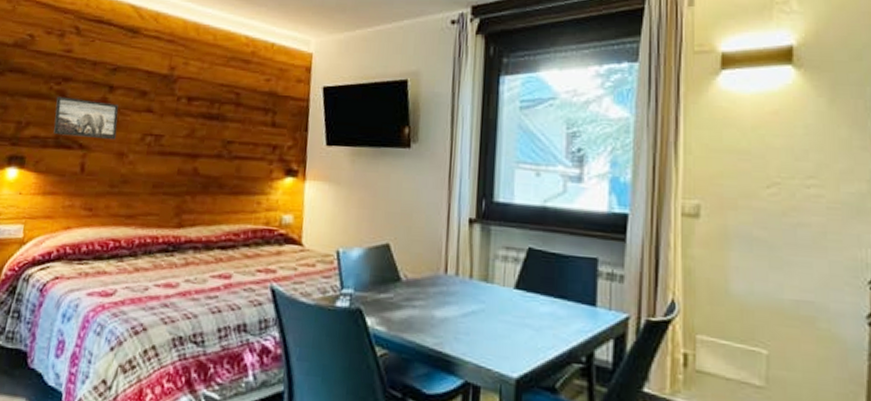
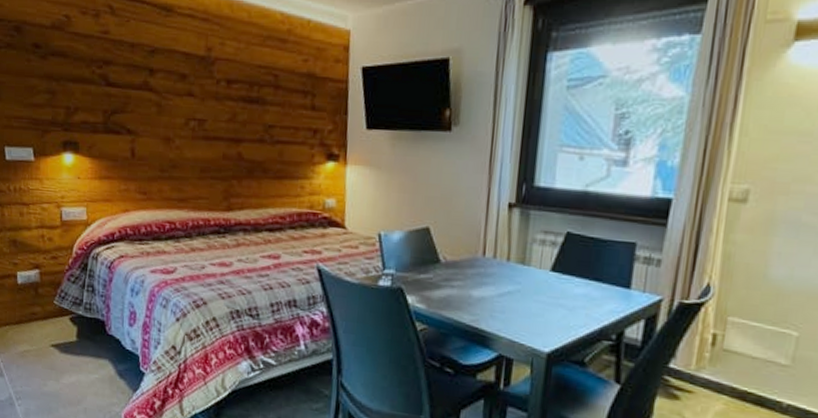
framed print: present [53,96,119,140] -> none [100,80,161,125]

